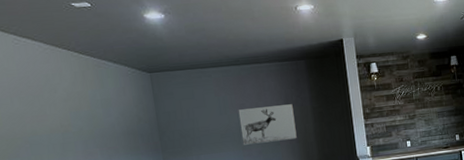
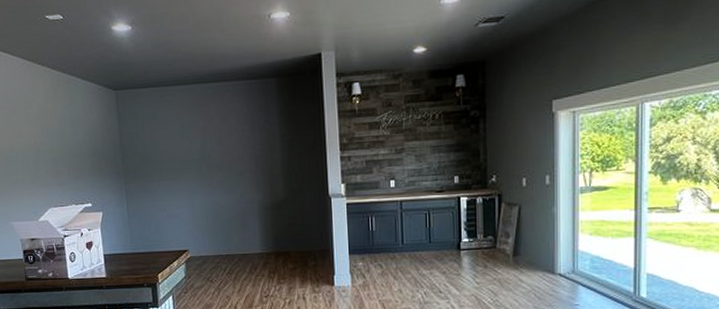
wall art: present [238,104,297,145] -> none [200,129,262,174]

